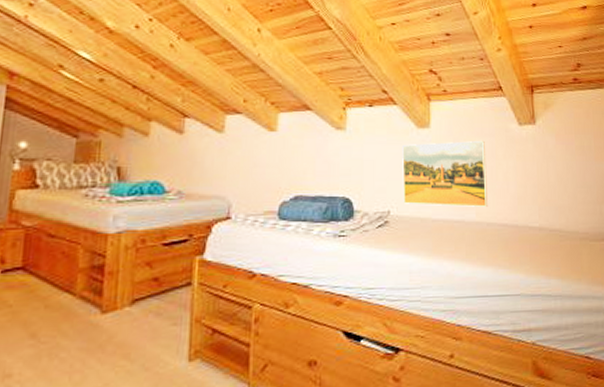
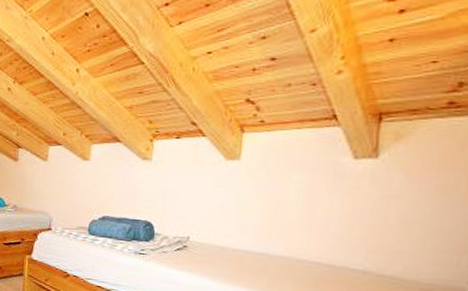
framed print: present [402,140,489,207] -> none [204,174,305,243]

